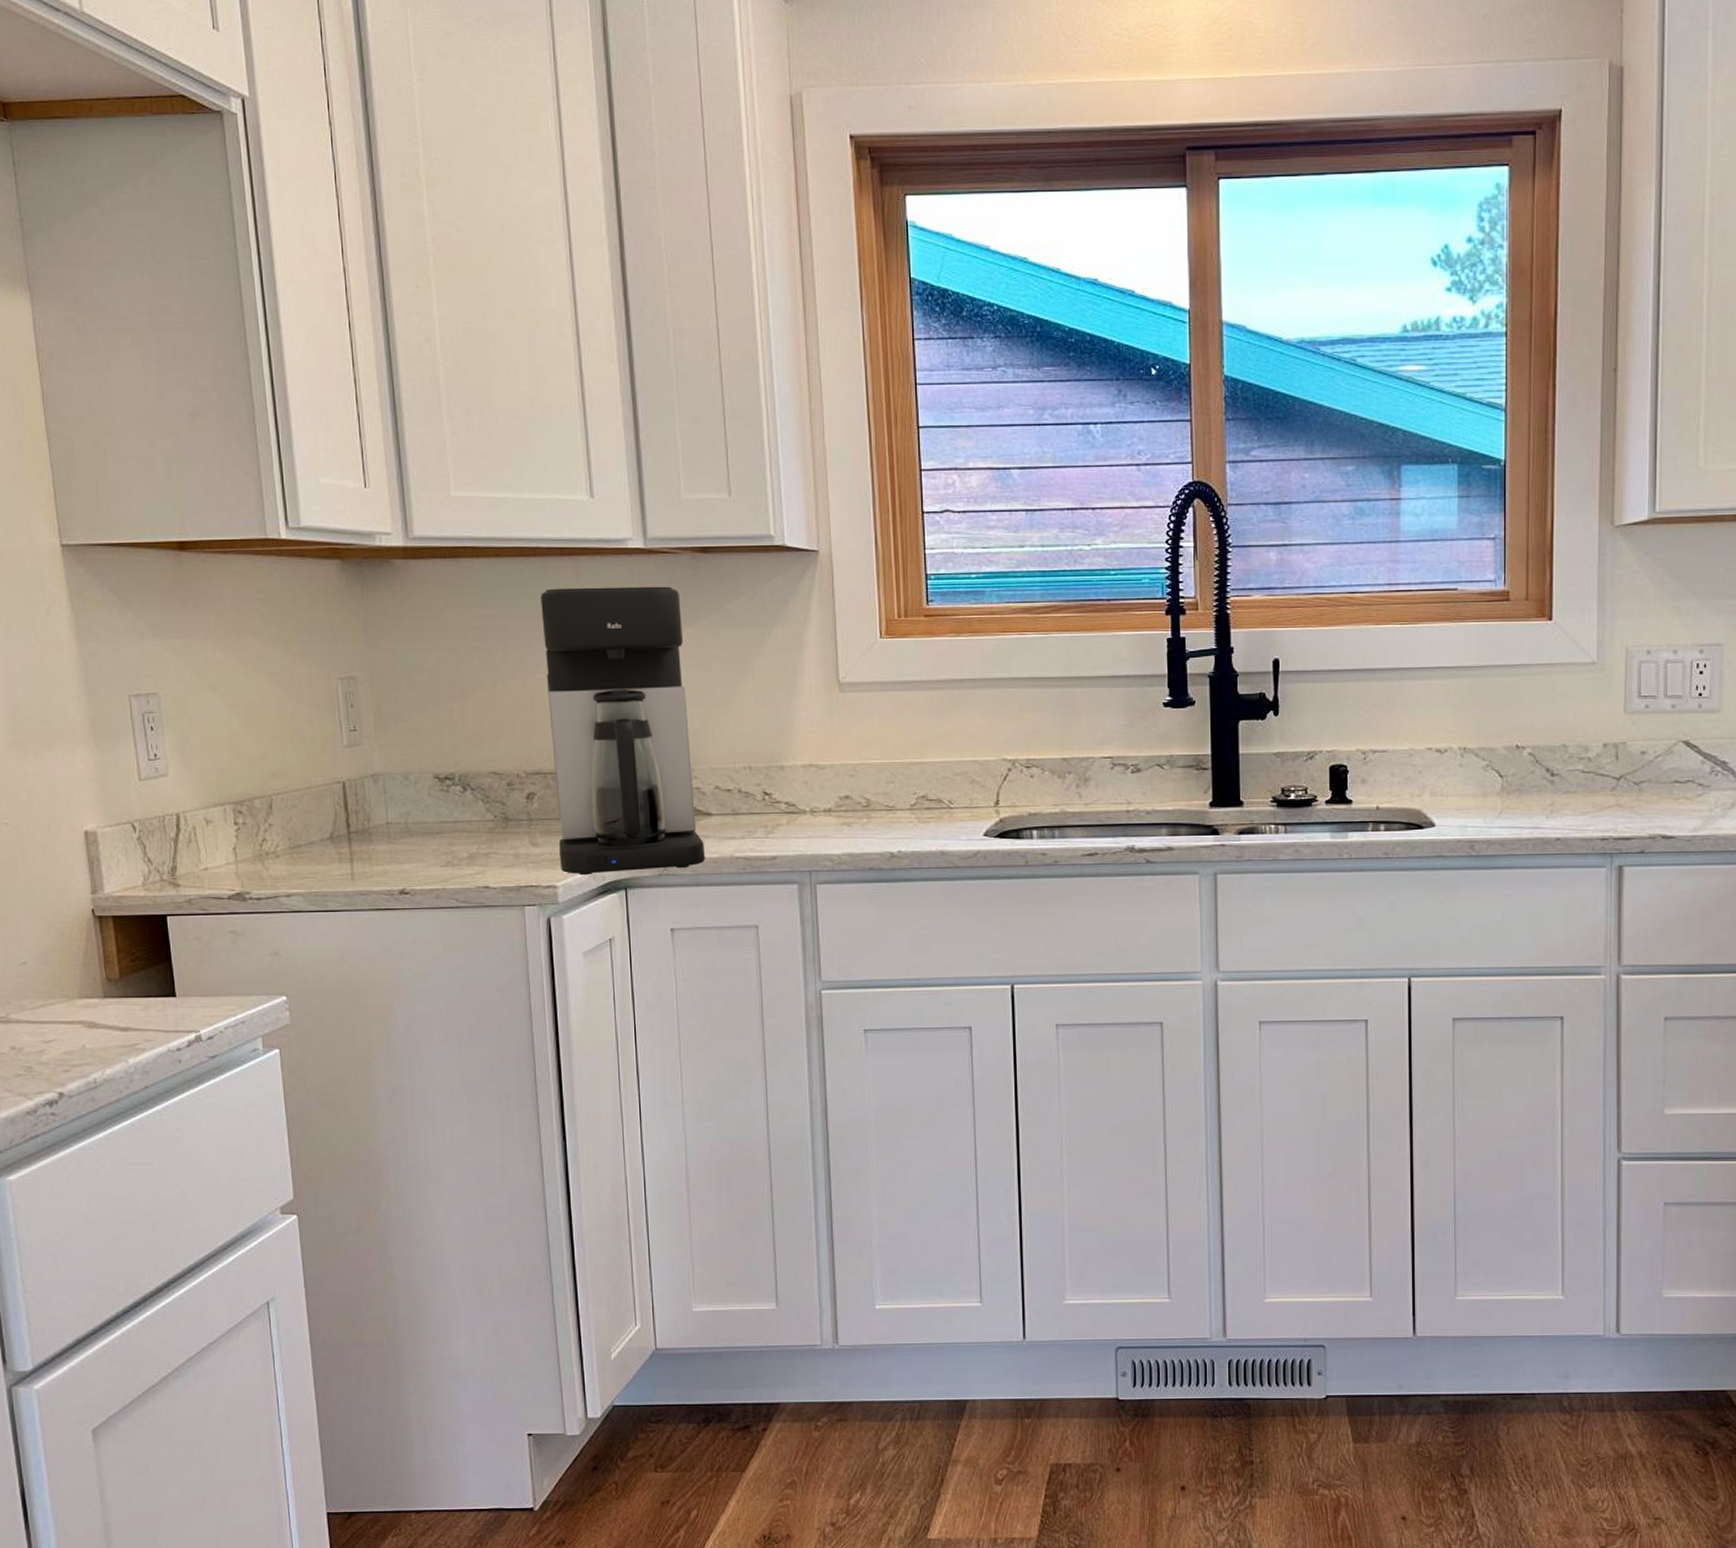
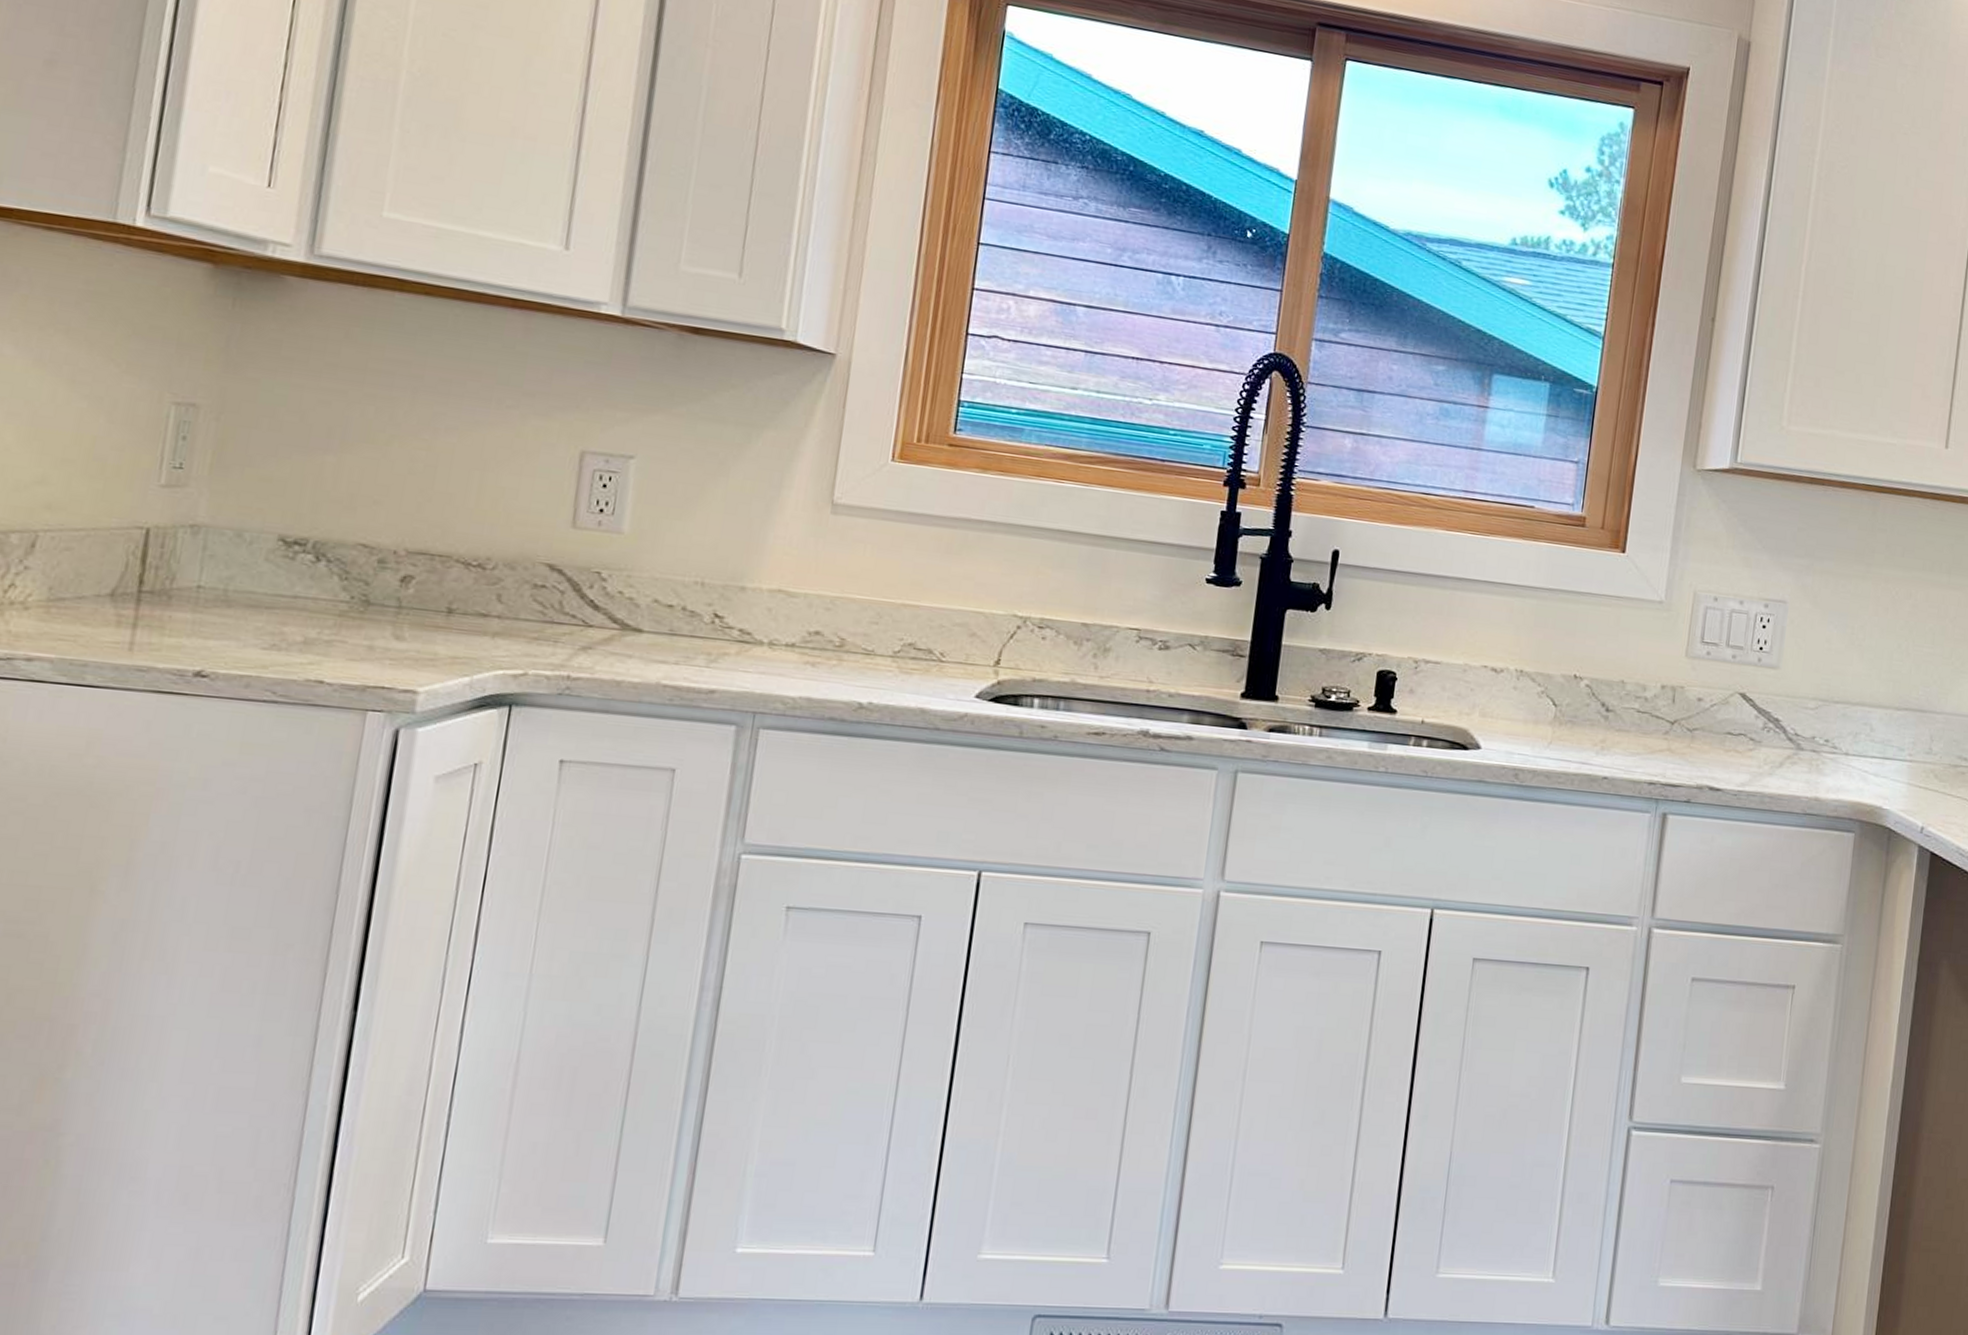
coffee maker: present [540,586,705,876] -> none [427,342,655,690]

